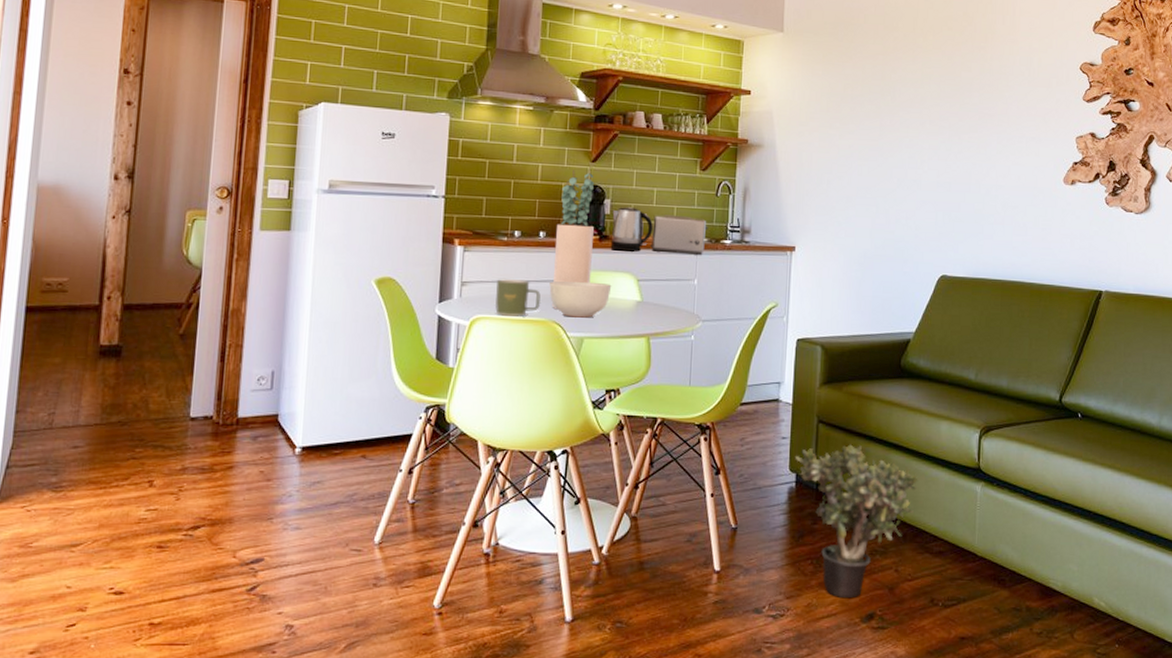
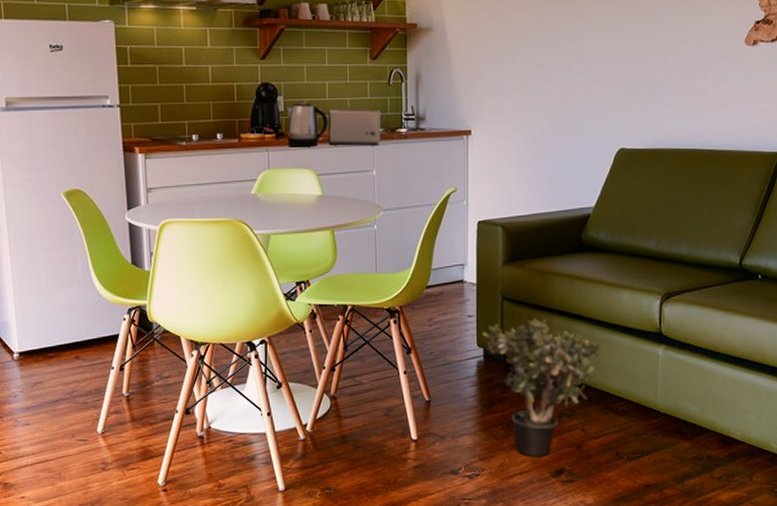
mug: present [495,279,541,317] -> none [181,182,226,219]
bowl: present [549,280,612,318] -> none [232,179,293,216]
vase: present [551,167,595,310] -> none [232,64,271,209]

